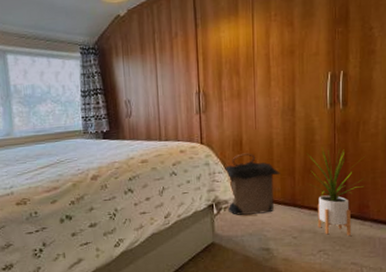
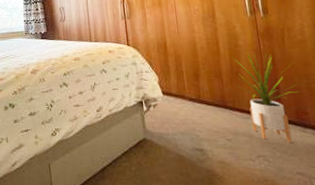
laundry hamper: present [223,153,280,215] -> none [150,55,207,113]

